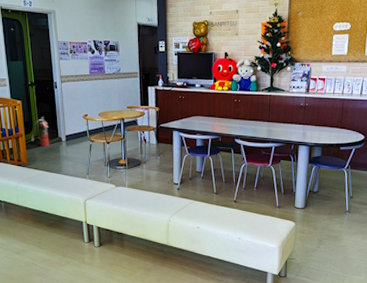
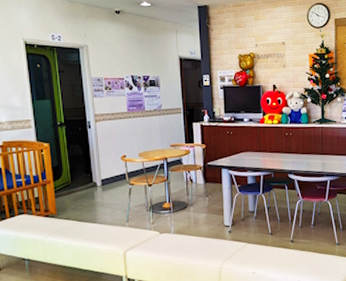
fire extinguisher: present [31,117,49,147] -> none [61,160,82,194]

